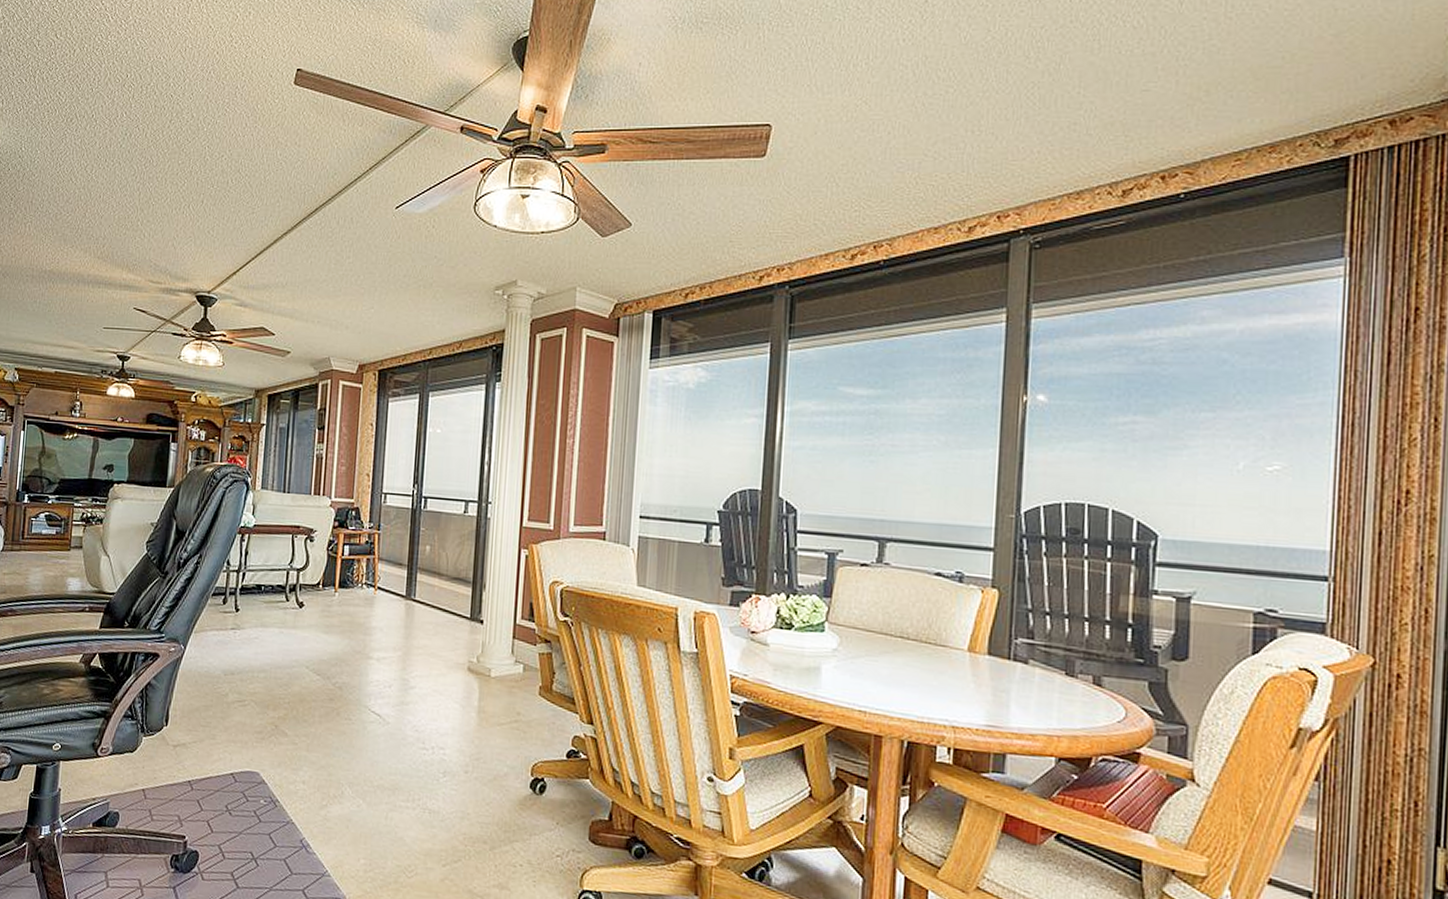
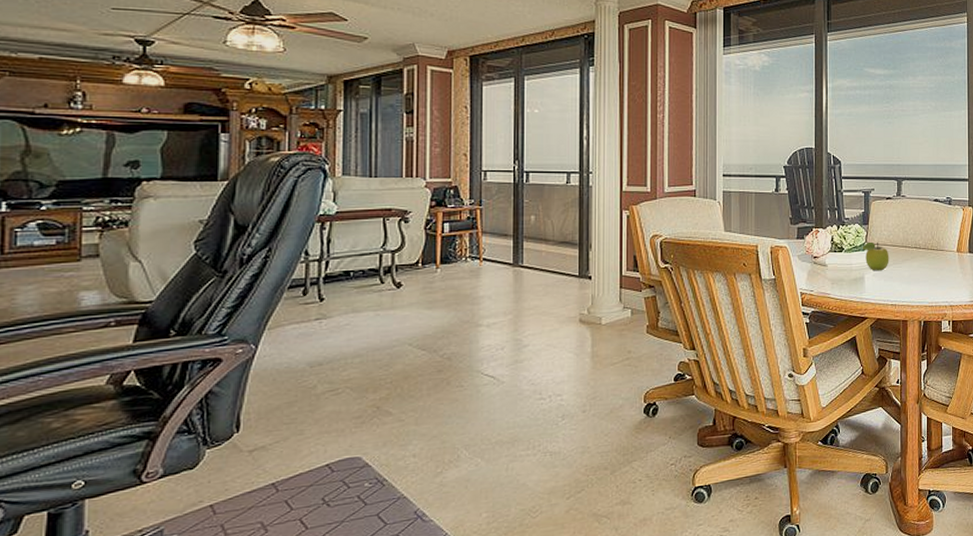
fruit: none [820,621,860,663] -> present [862,241,889,271]

